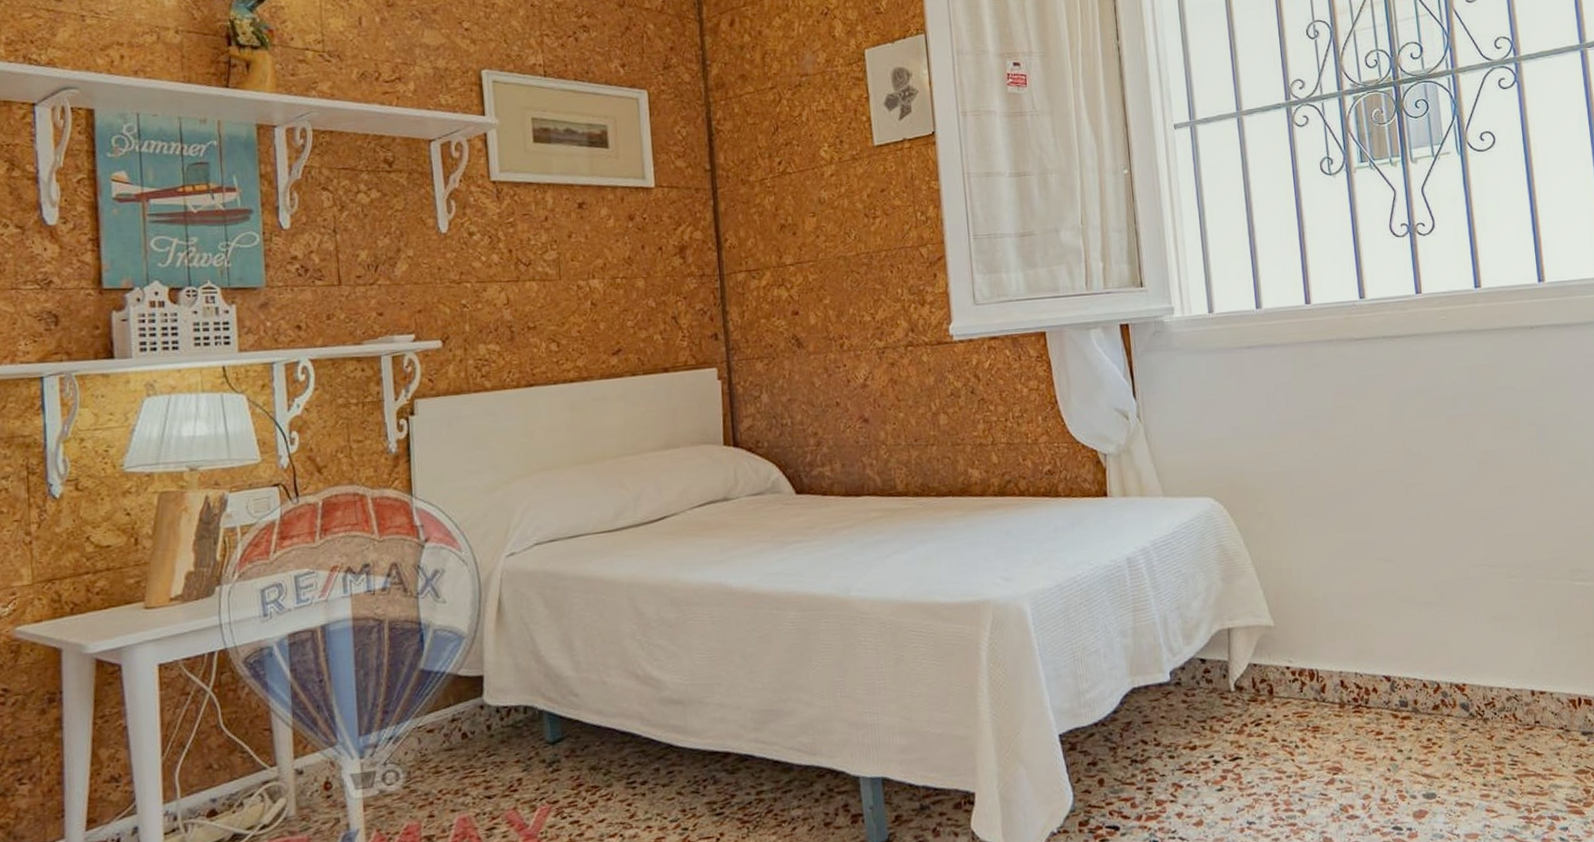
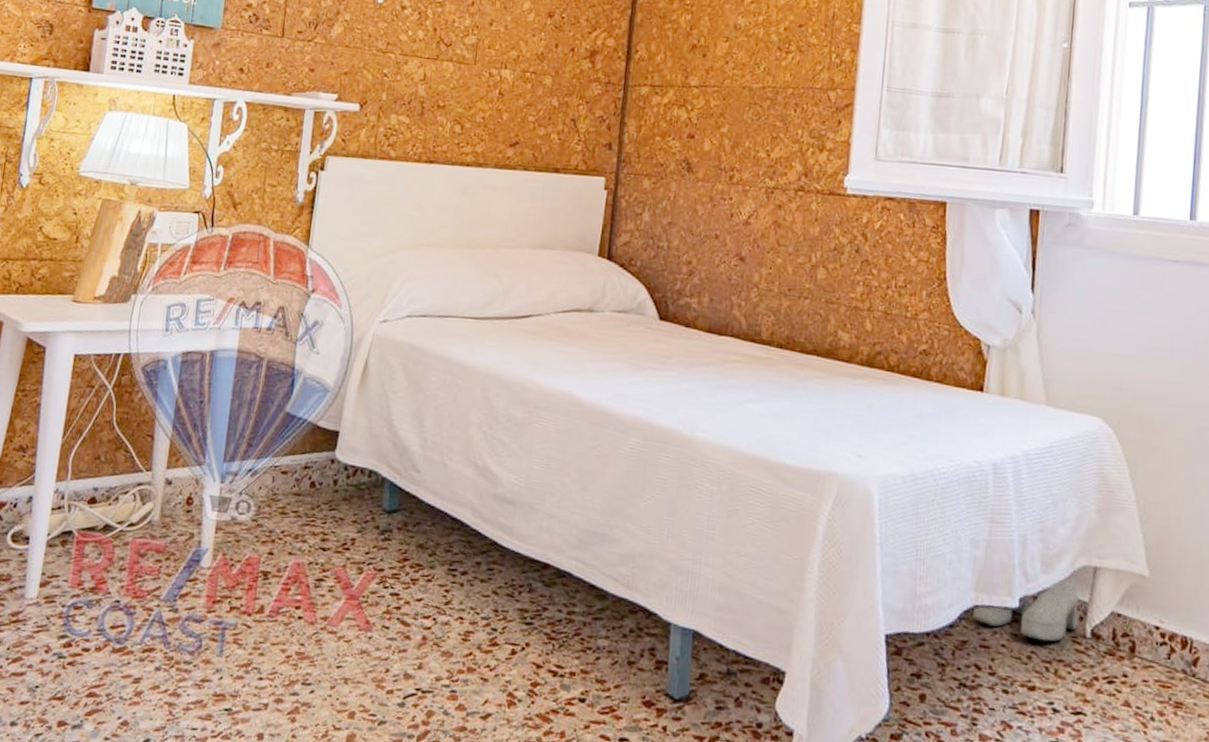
boots: none [1132,637,1223,705] -> present [973,572,1082,642]

